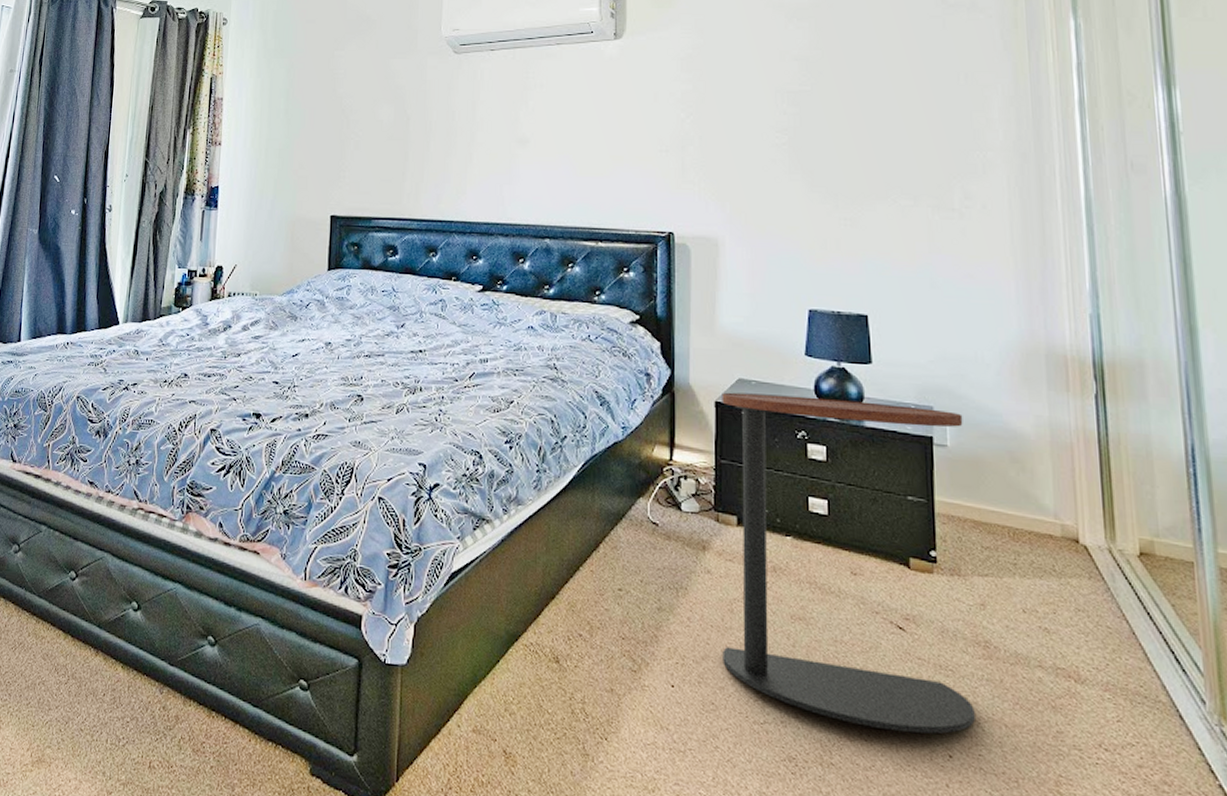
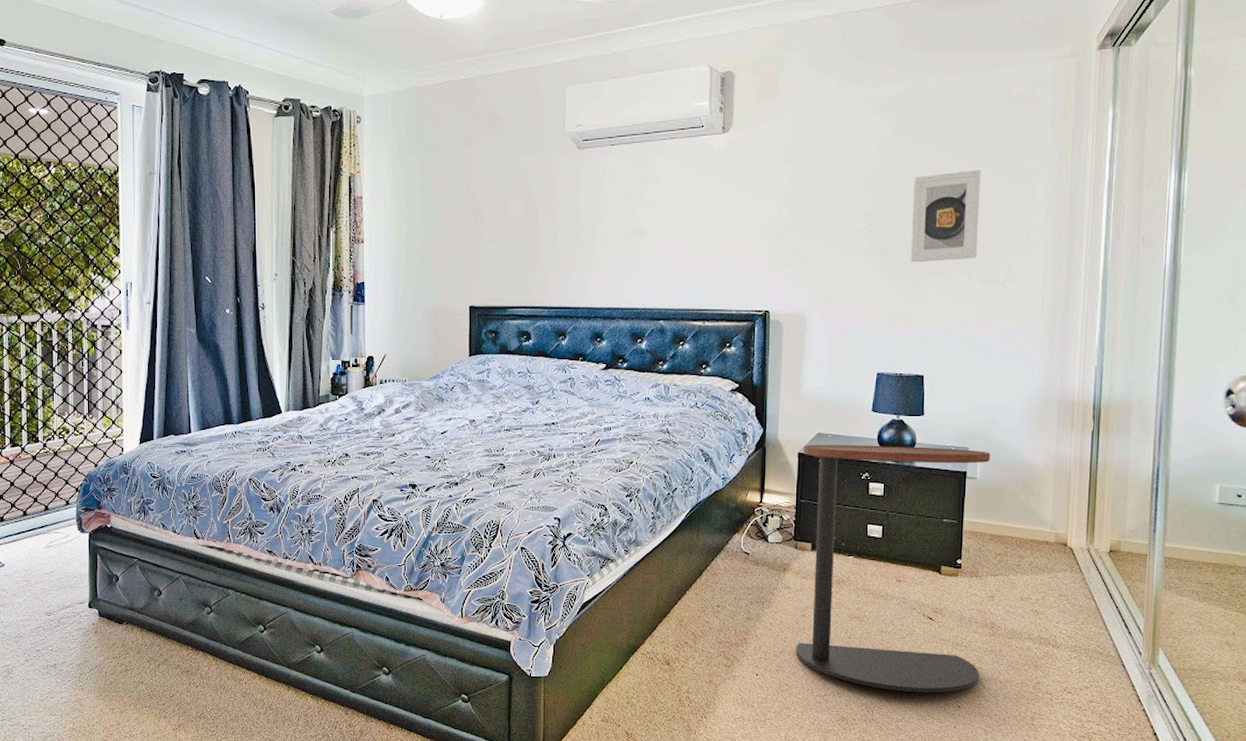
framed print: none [839,82,923,184] -> present [910,169,981,263]

